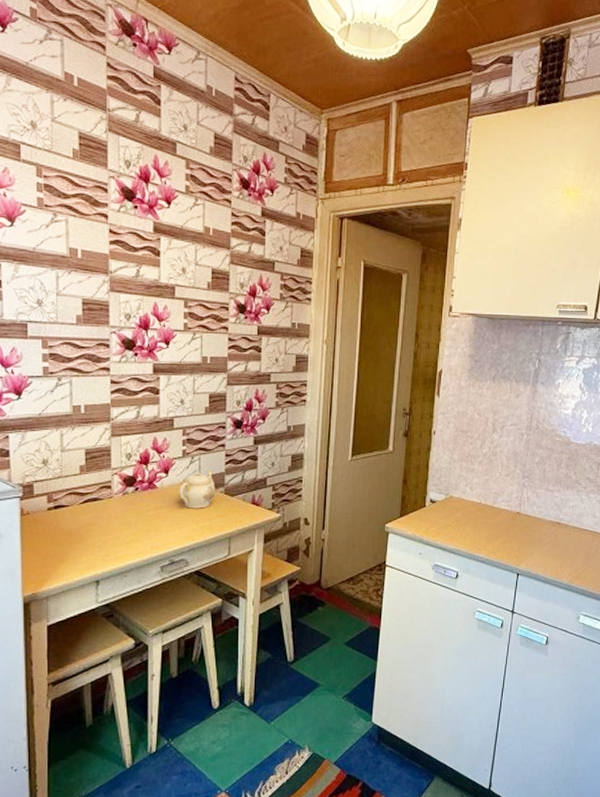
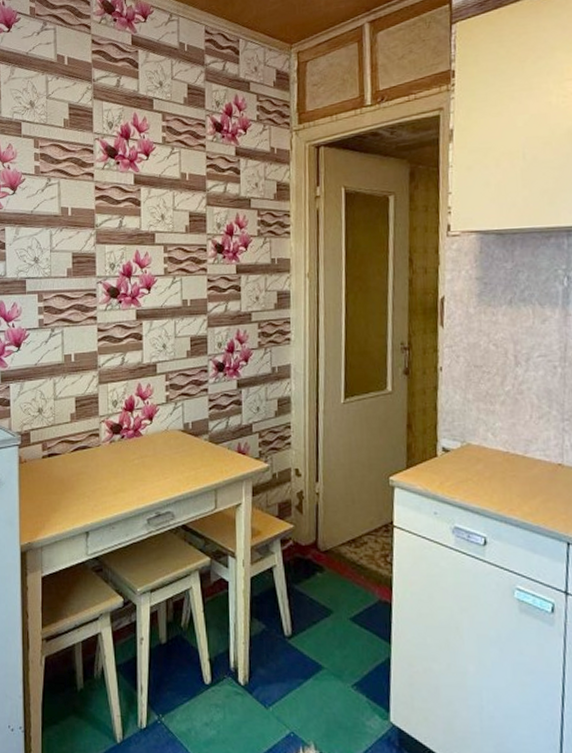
teapot: present [179,471,216,509] -> none [163,417,200,457]

